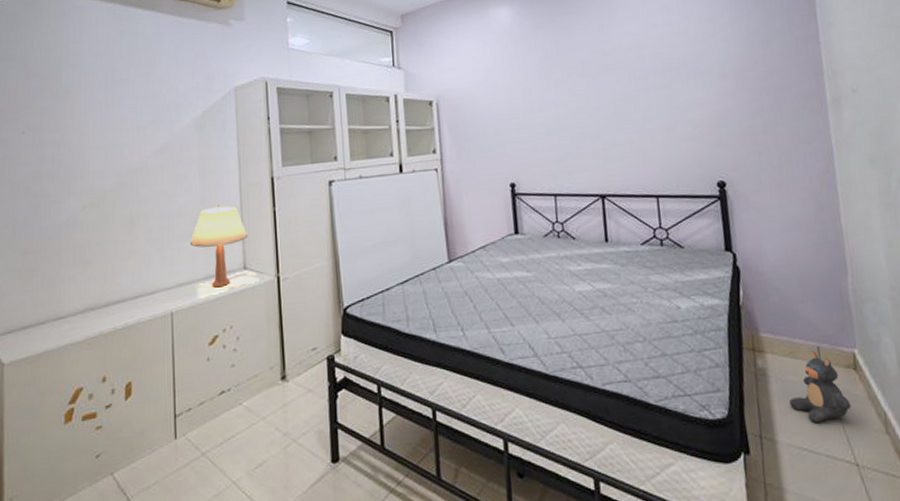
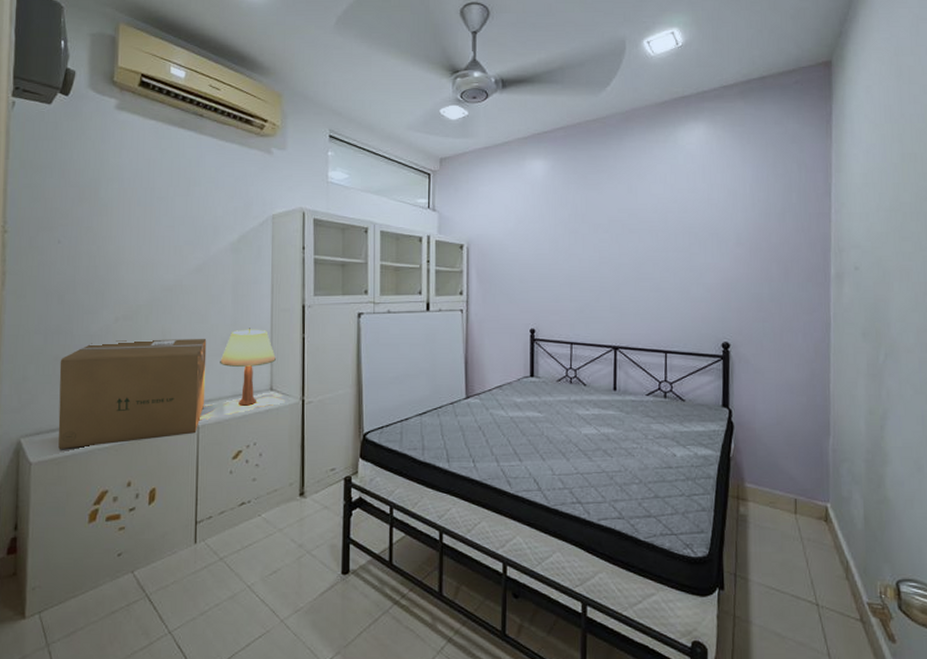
box: none [29,220,178,348] -> present [58,339,207,450]
stuffed animal: present [789,351,851,424] -> none [764,503,818,567]

